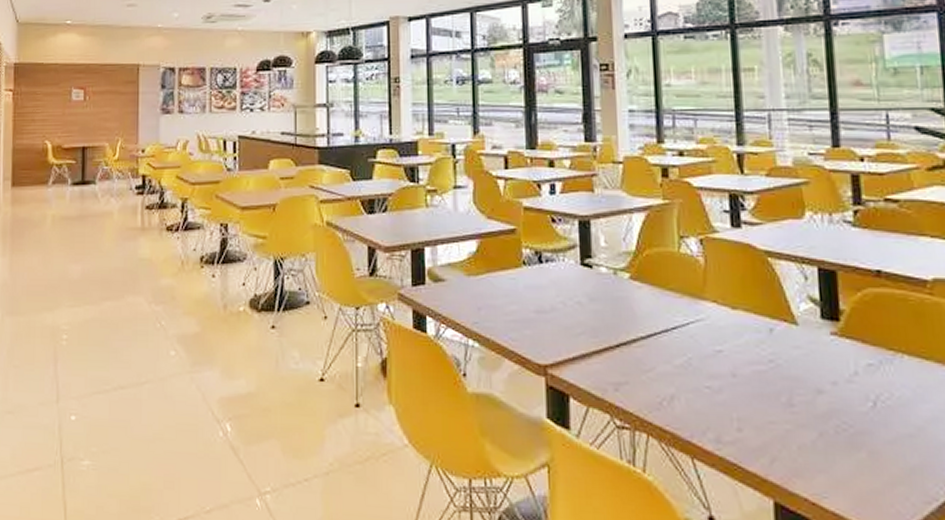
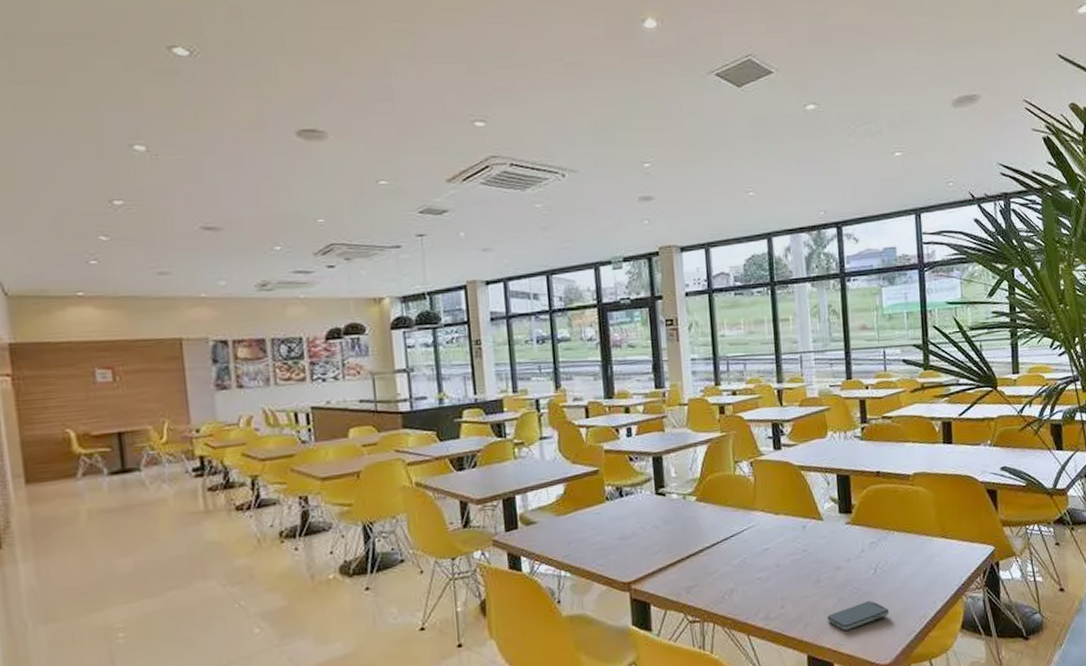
smartphone: none [803,444,897,479] -> present [827,601,890,631]

